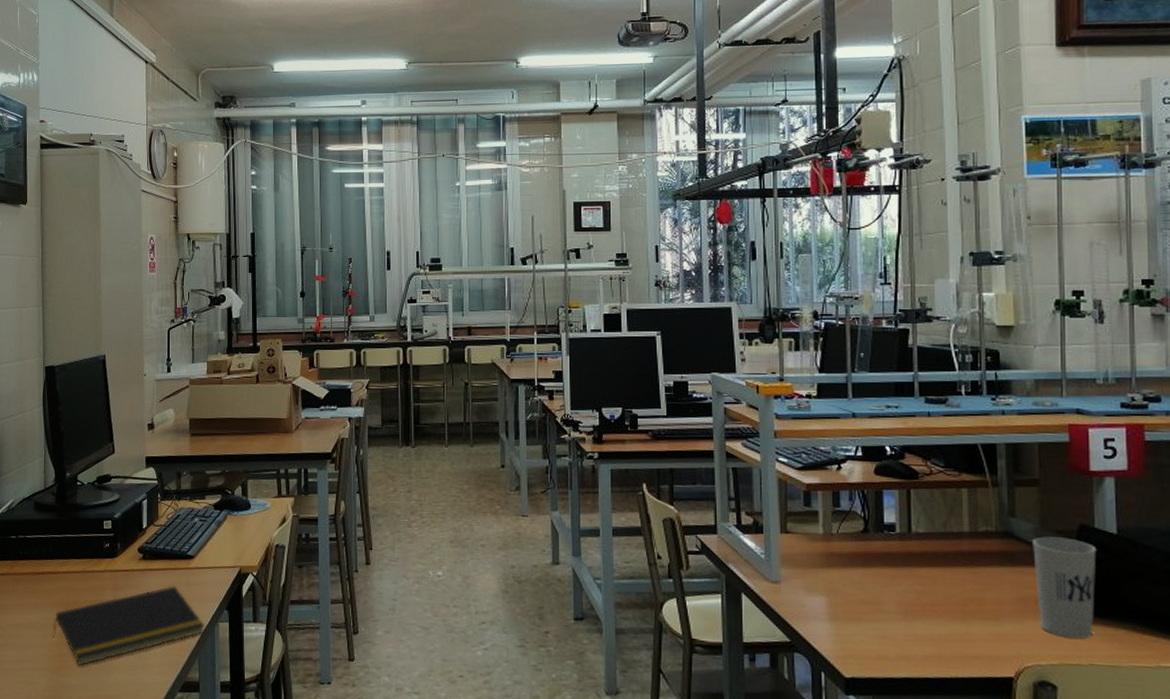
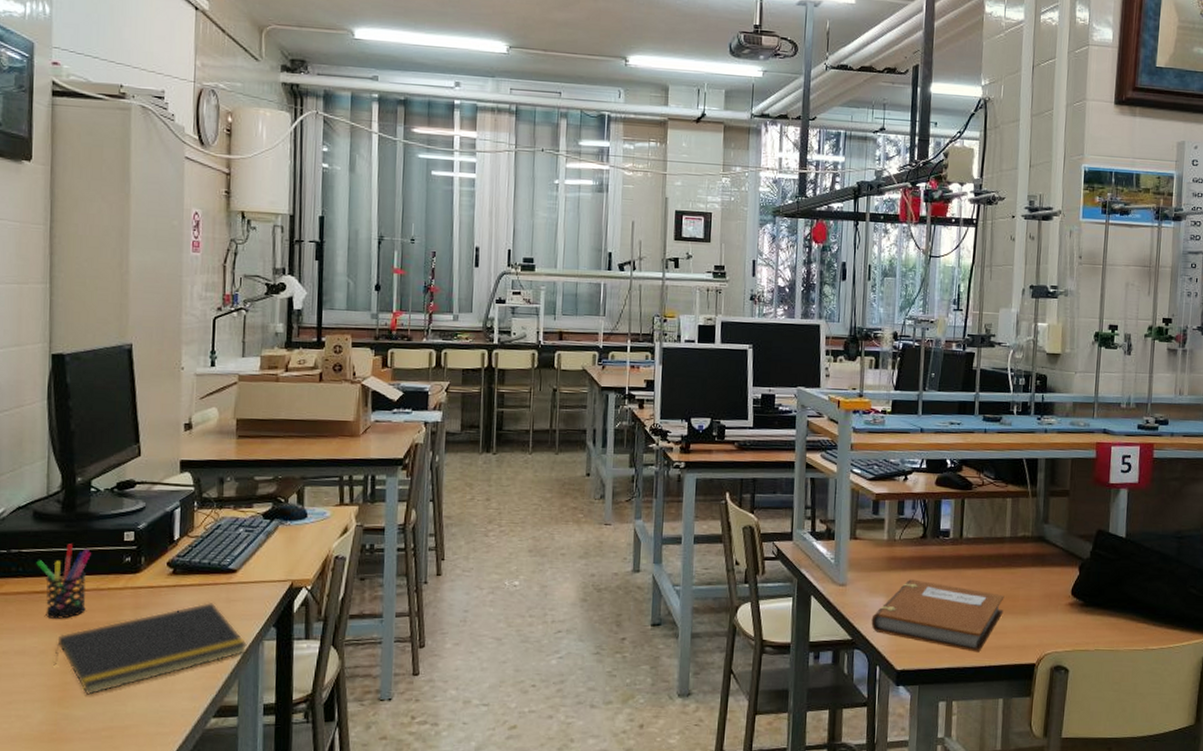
pen holder: none [38,531,79,597] -> present [36,544,91,619]
notebook: none [811,577,968,662] -> present [871,579,1005,652]
cup: present [1033,536,1097,639] -> none [1059,540,1109,628]

